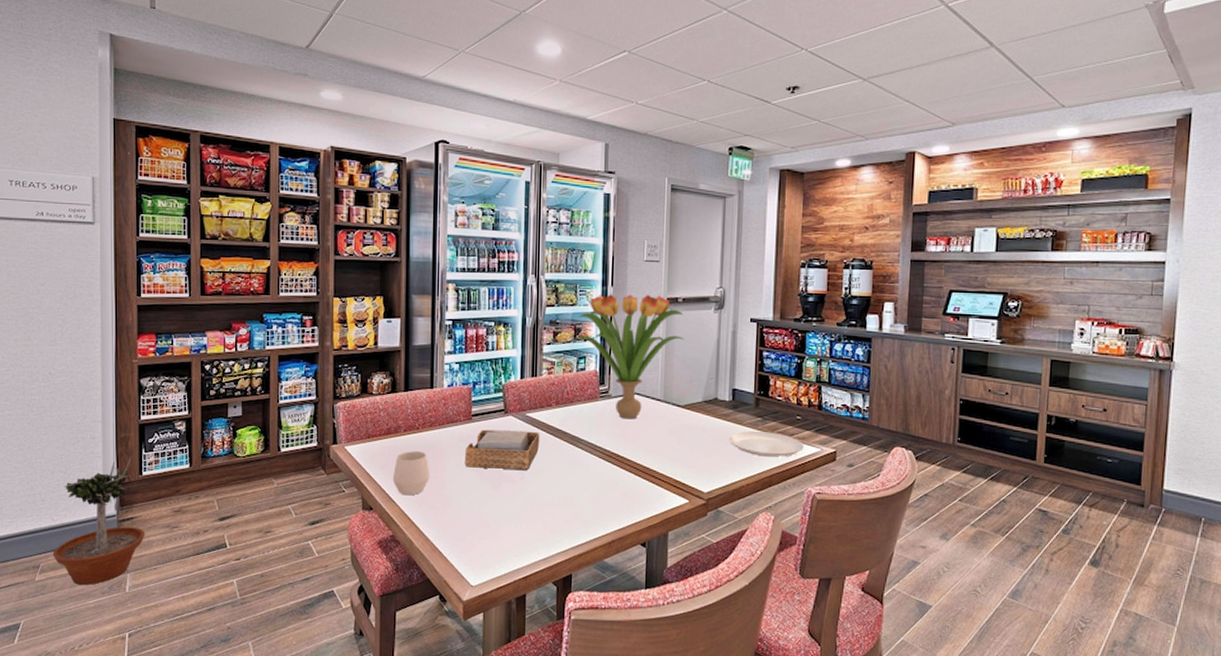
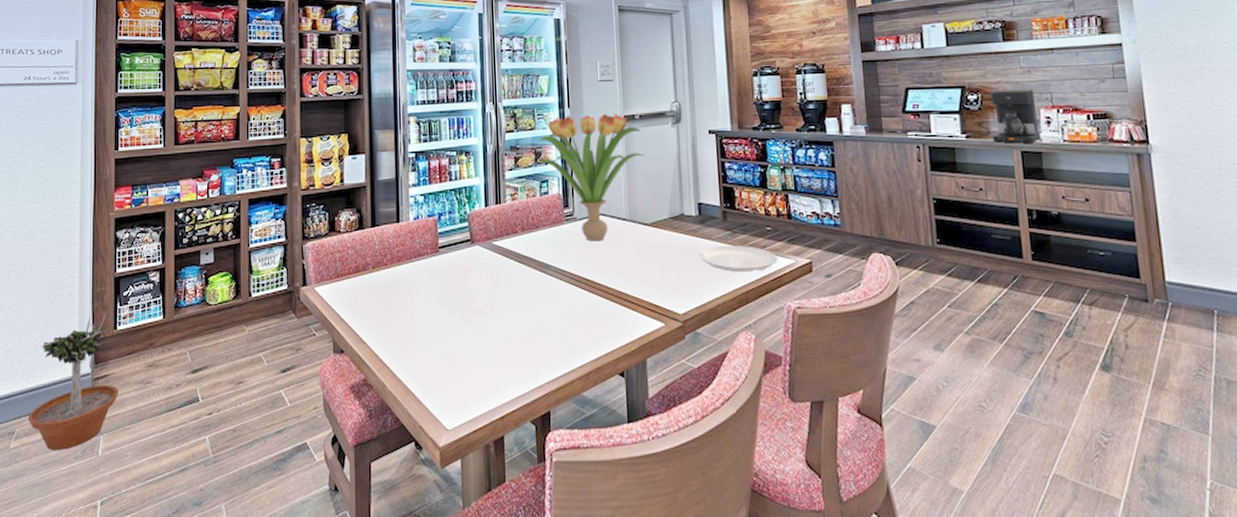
cup: present [393,451,429,496] -> none [363,288,399,336]
napkin holder: present [464,429,540,471] -> none [433,260,508,302]
coffee maker: none [1026,299,1073,352] -> present [991,89,1042,143]

